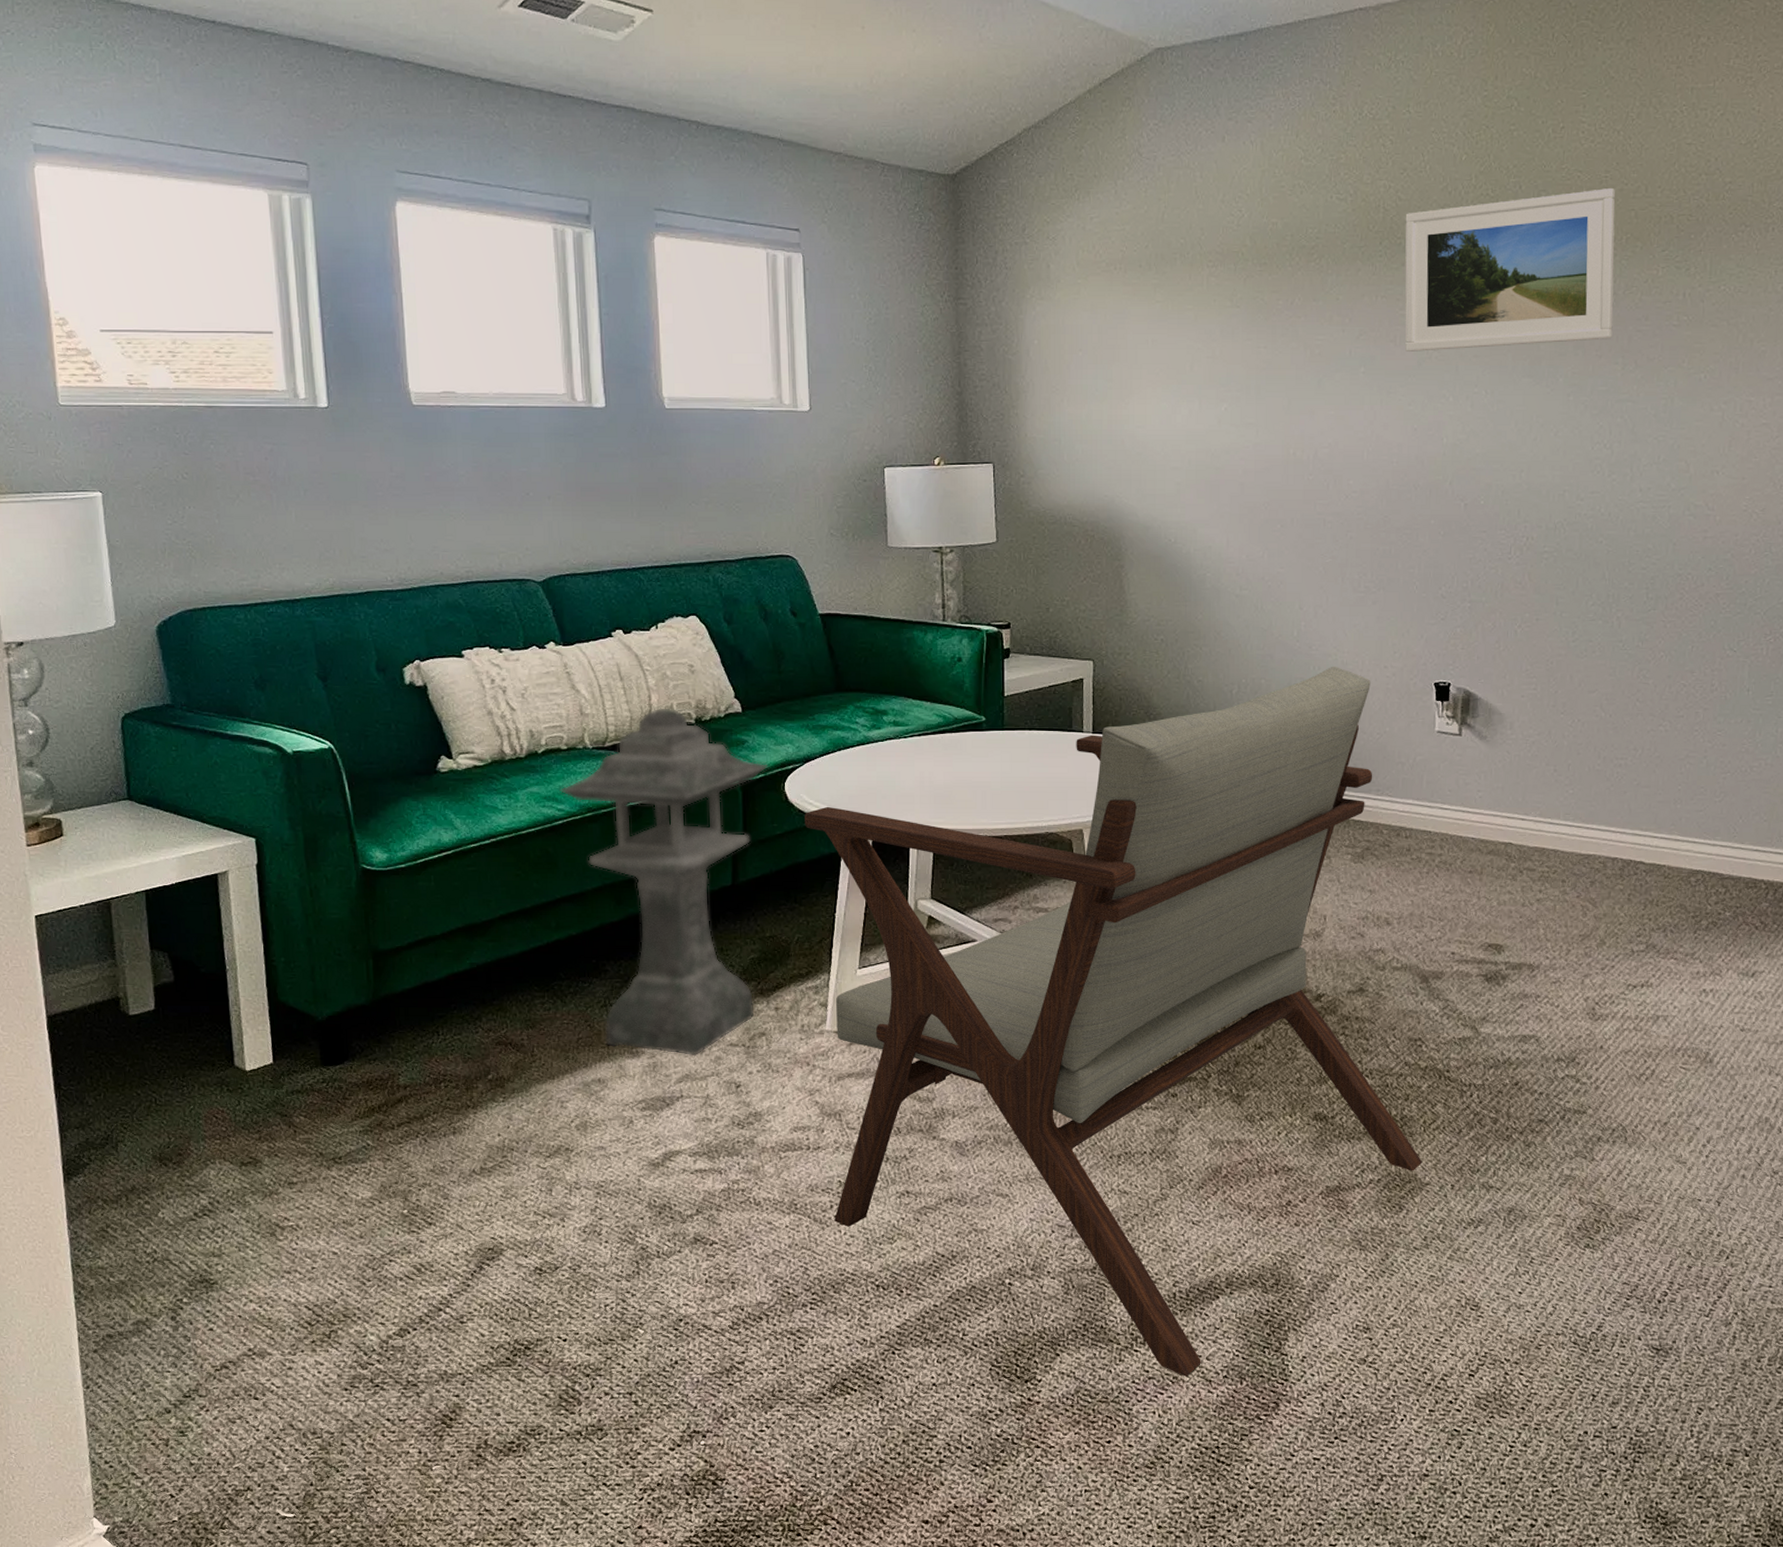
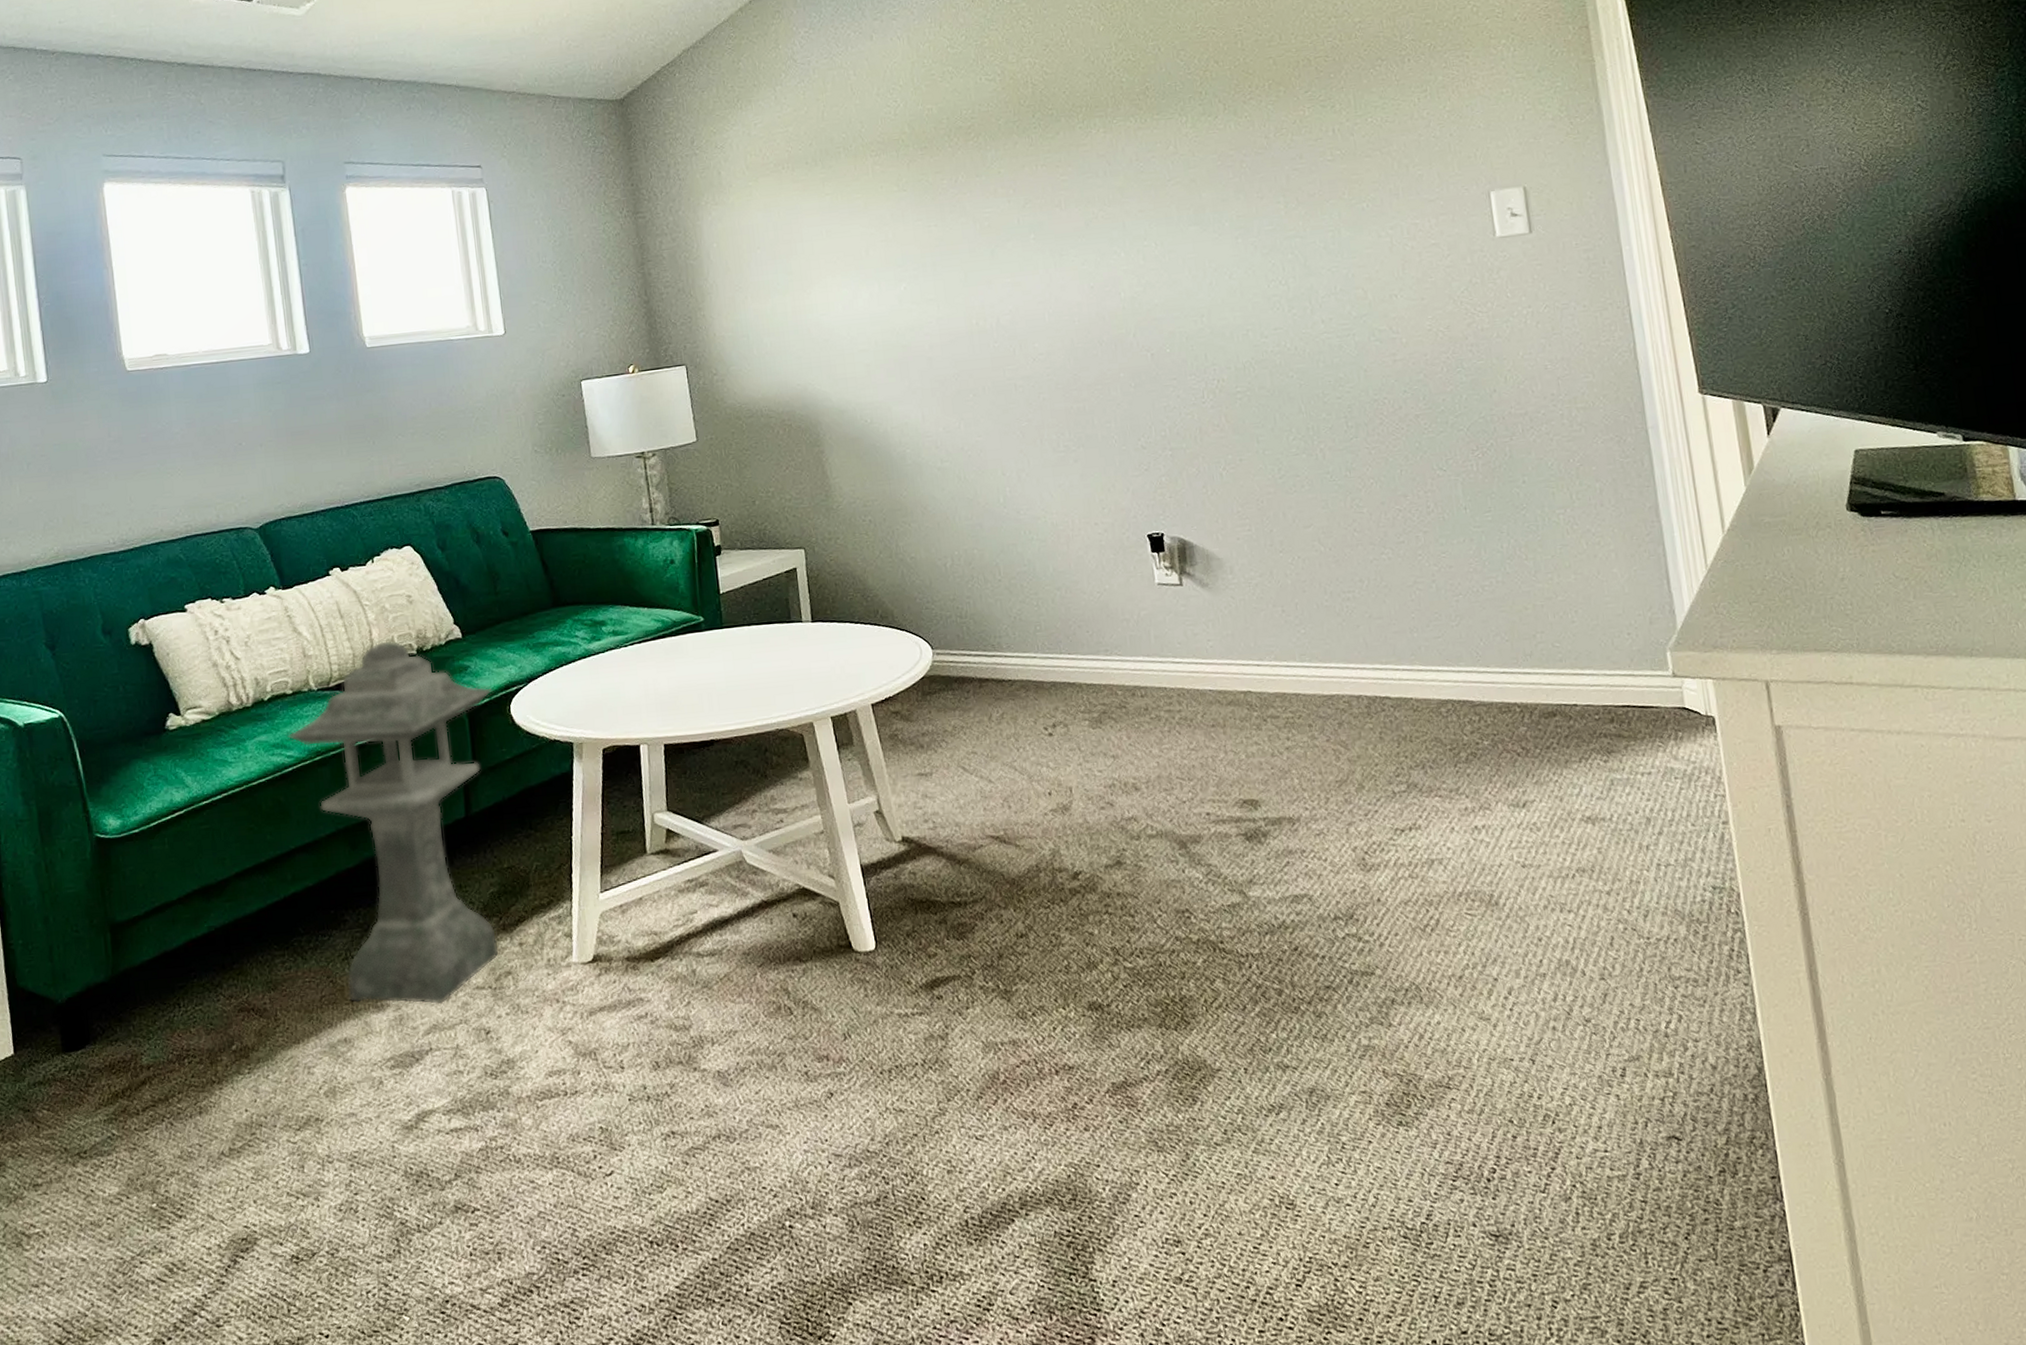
lounge chair: present [804,666,1423,1377] -> none [532,528,1210,1316]
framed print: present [1405,188,1615,351] -> none [1053,40,1271,214]

